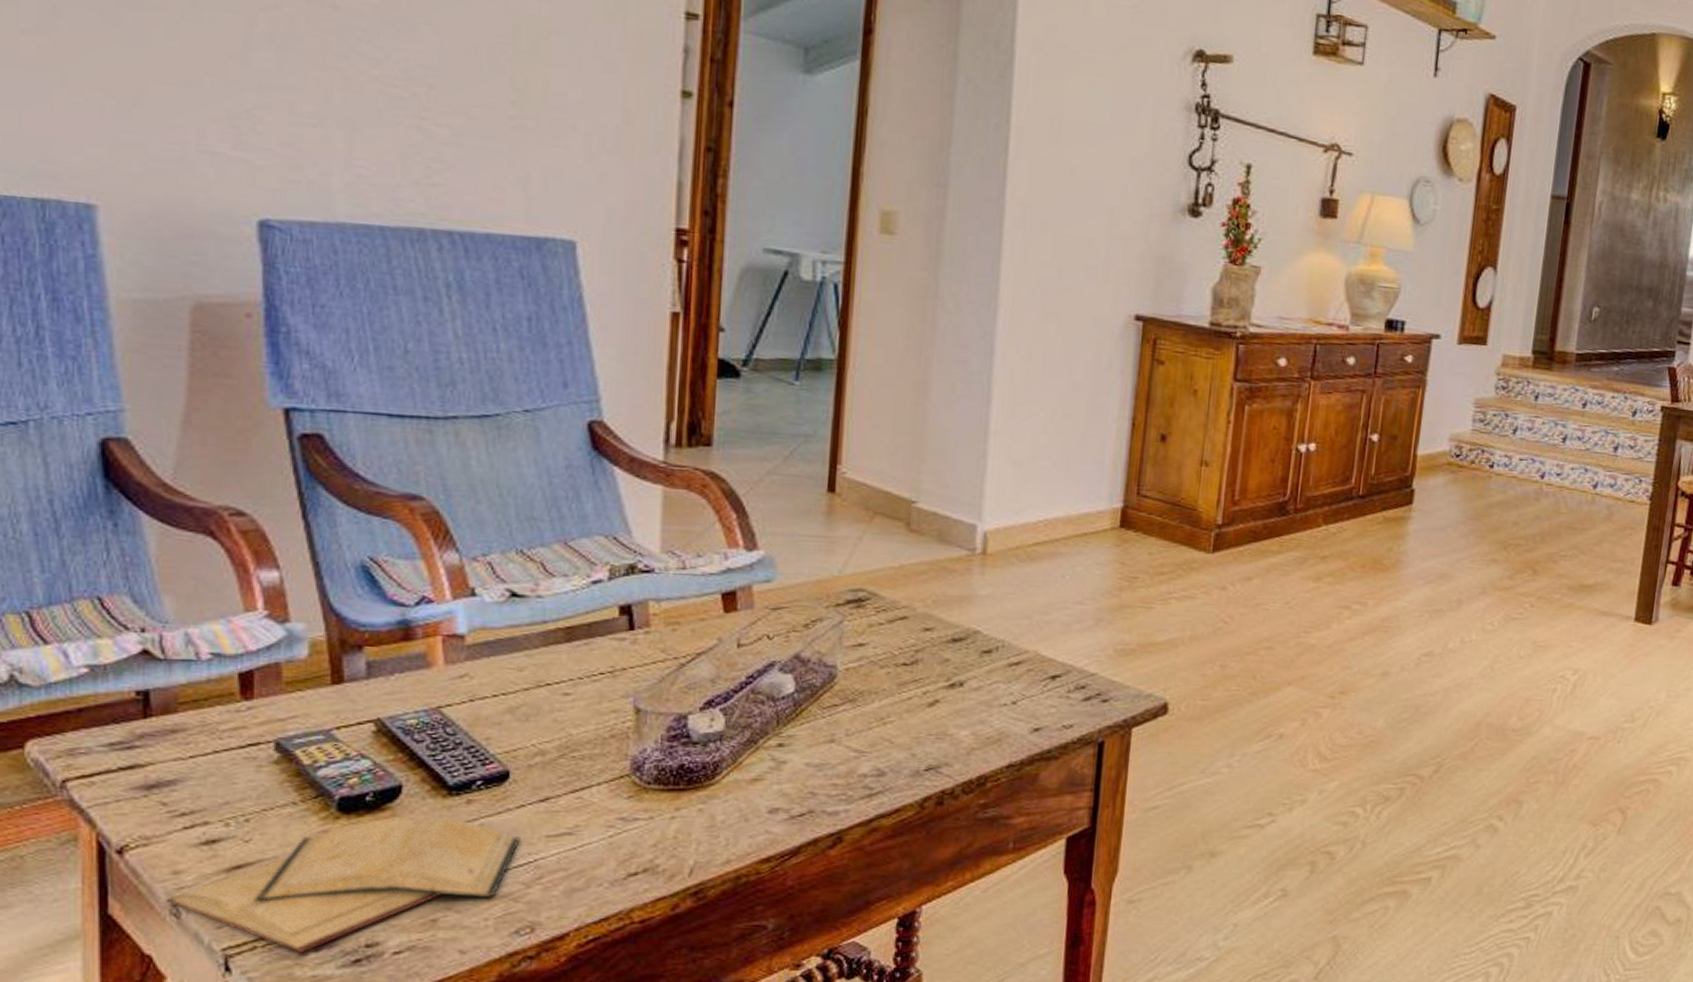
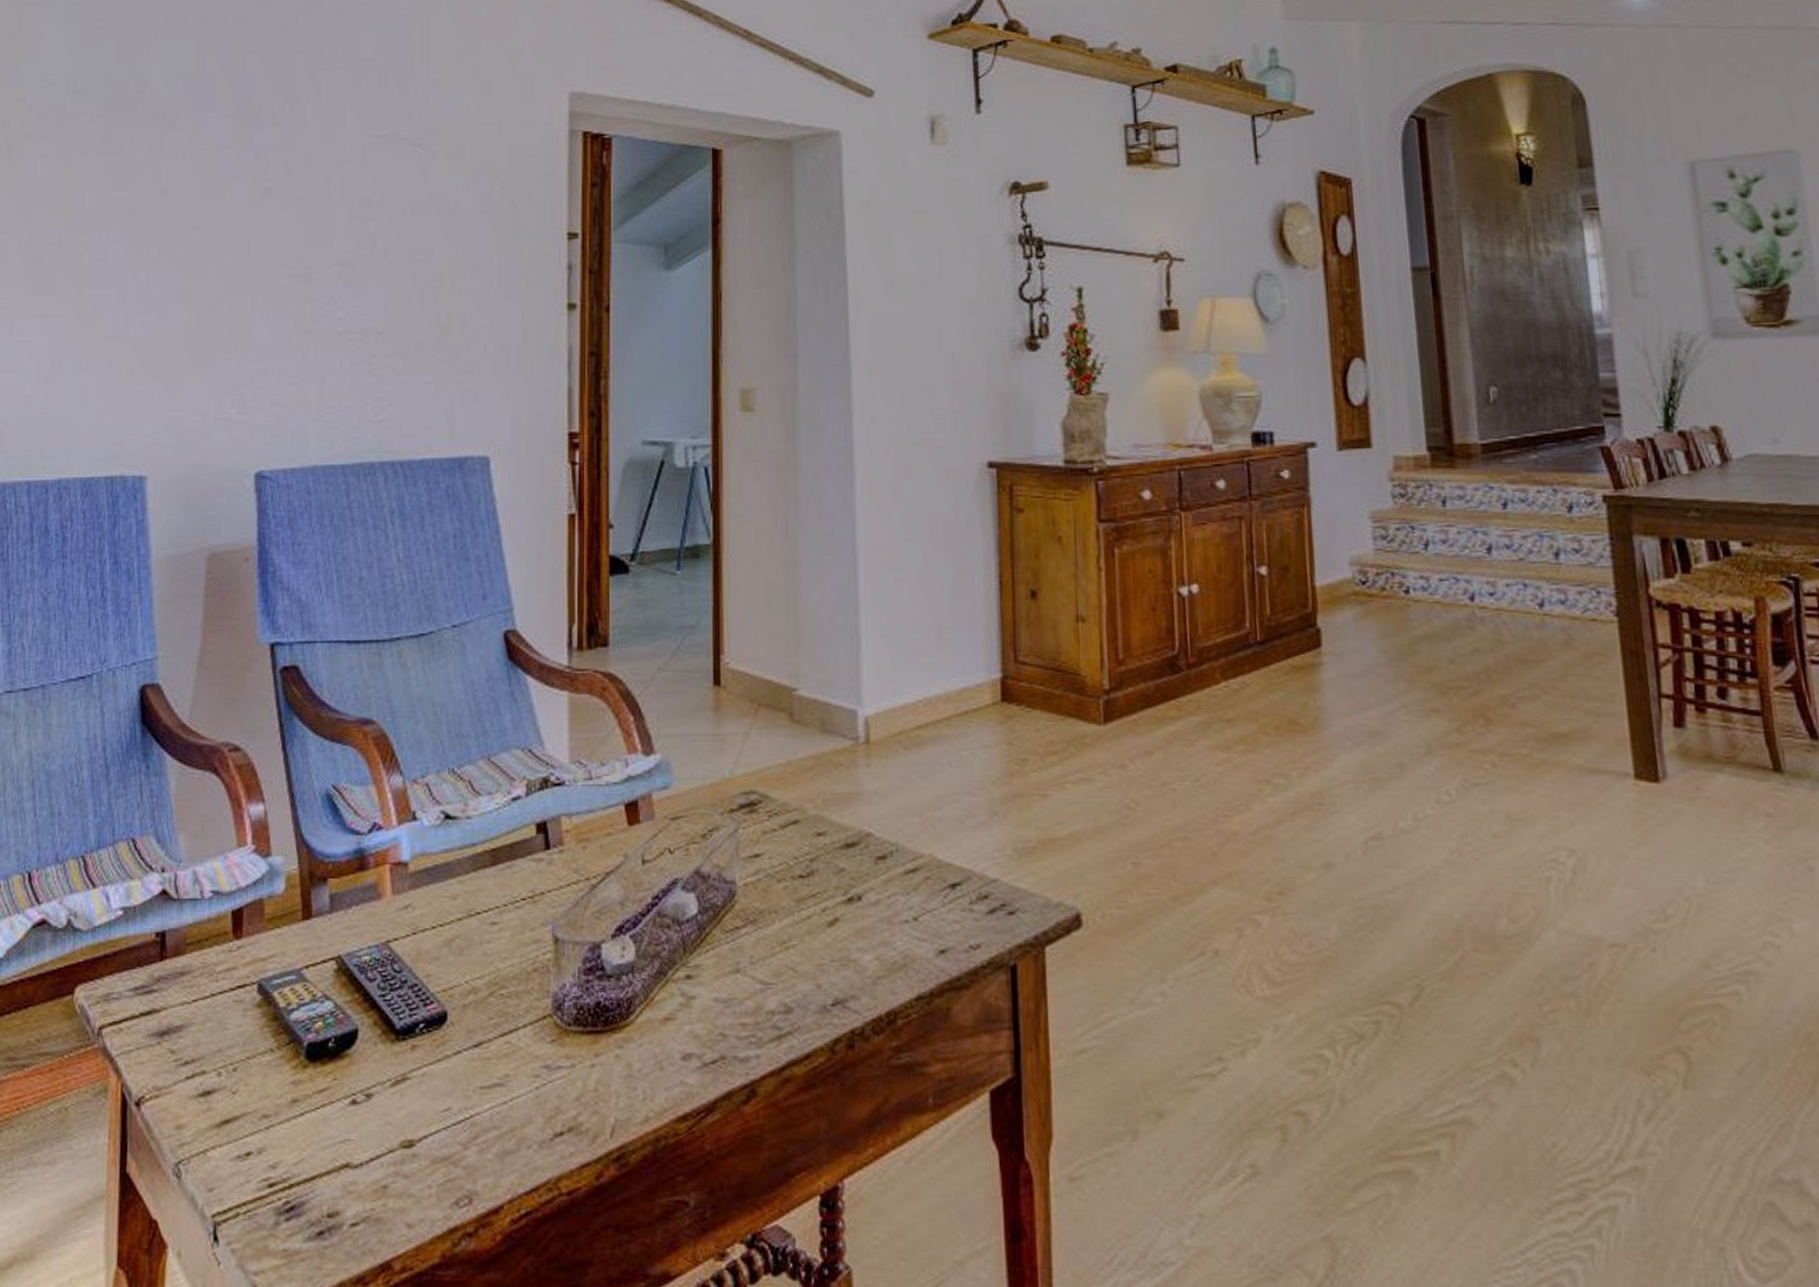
diary: present [166,816,521,952] -> none [170,1065,458,1221]

